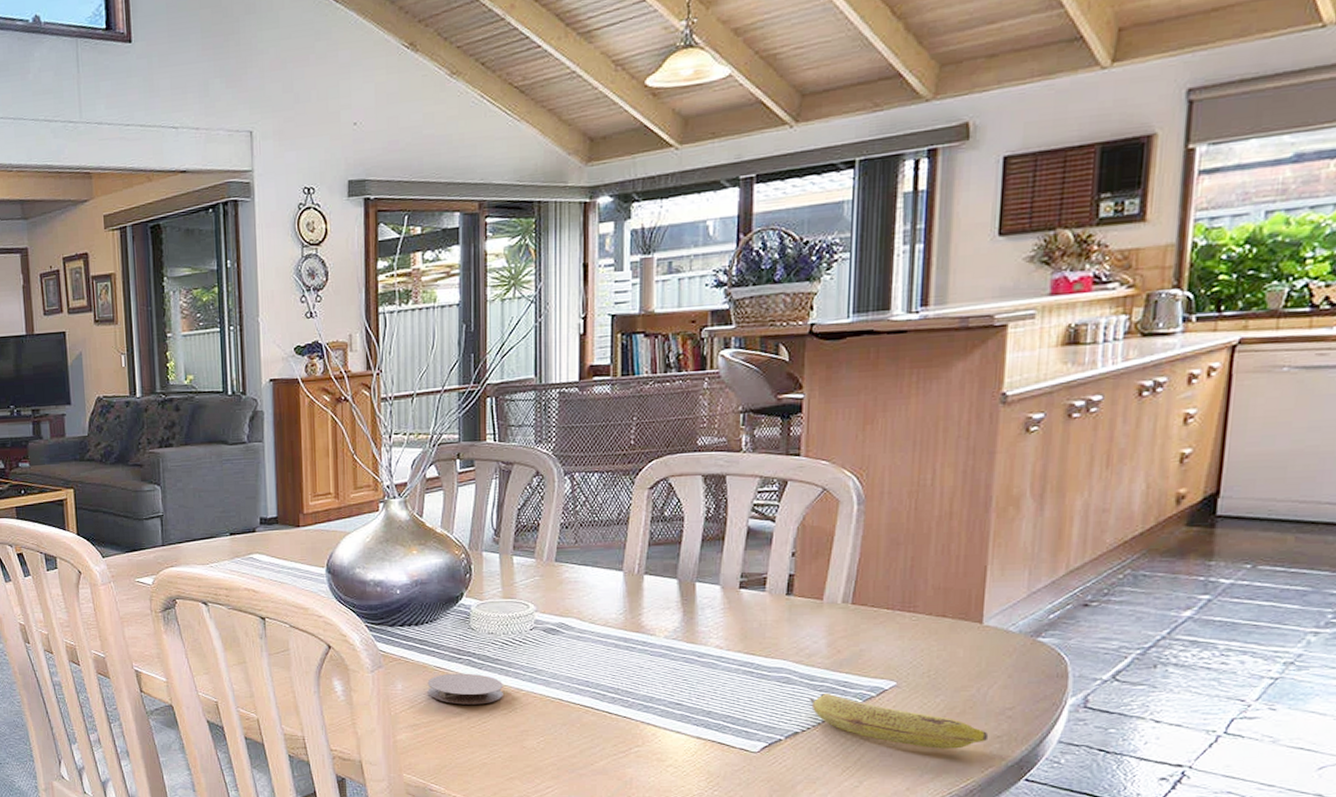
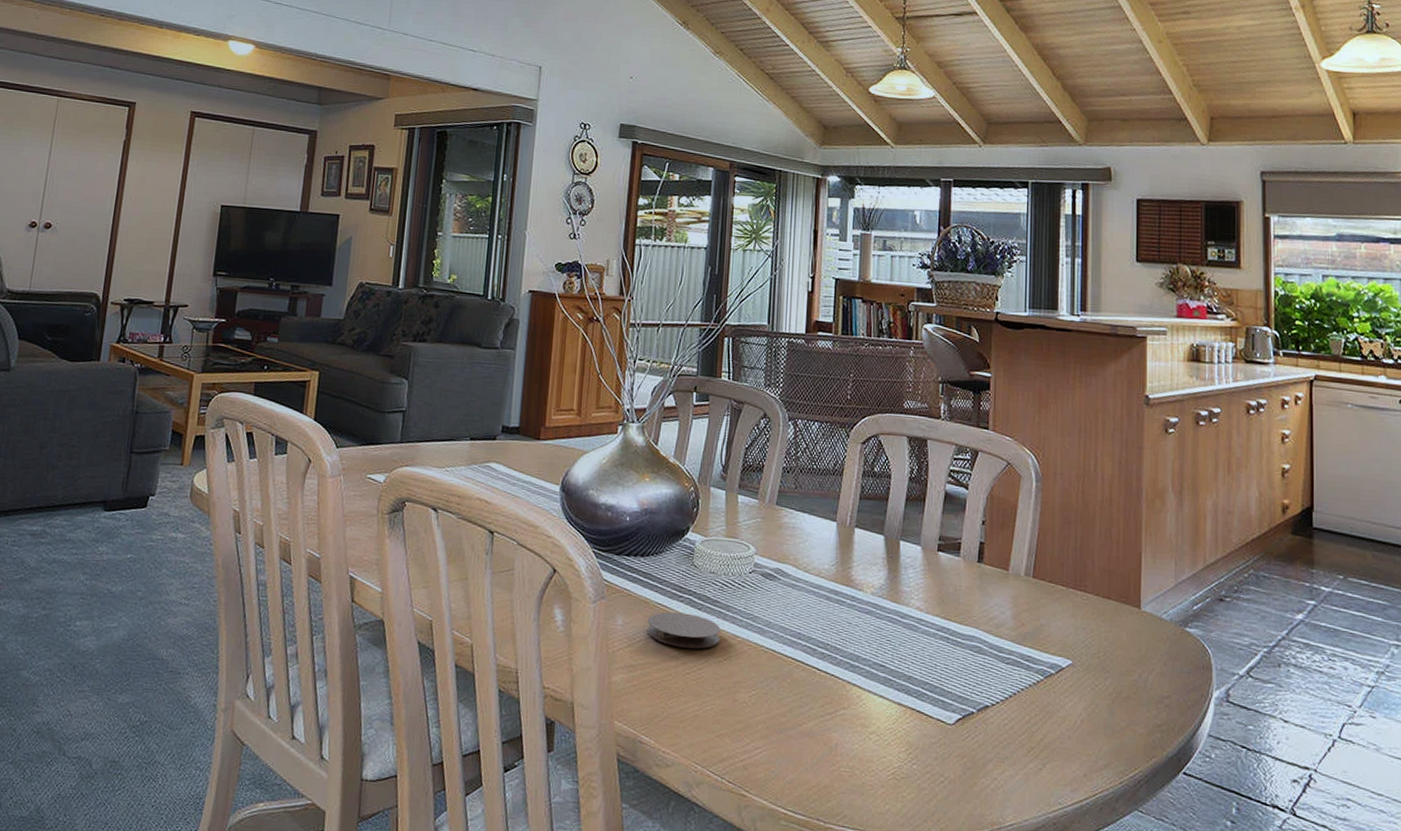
fruit: present [808,693,989,749] -> none [997,666,1151,736]

